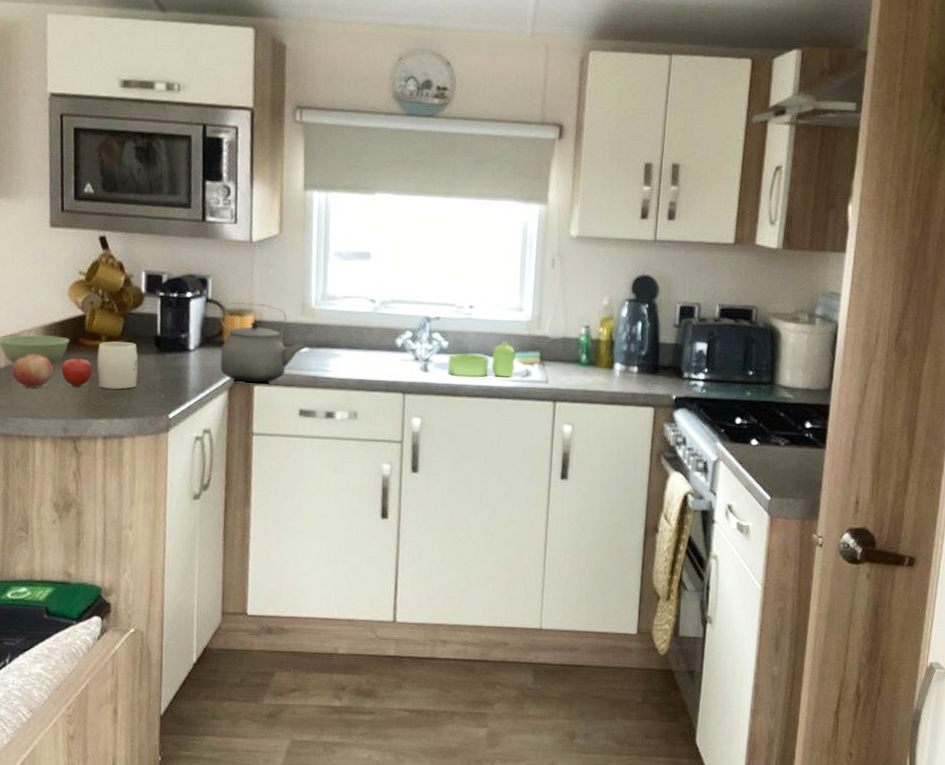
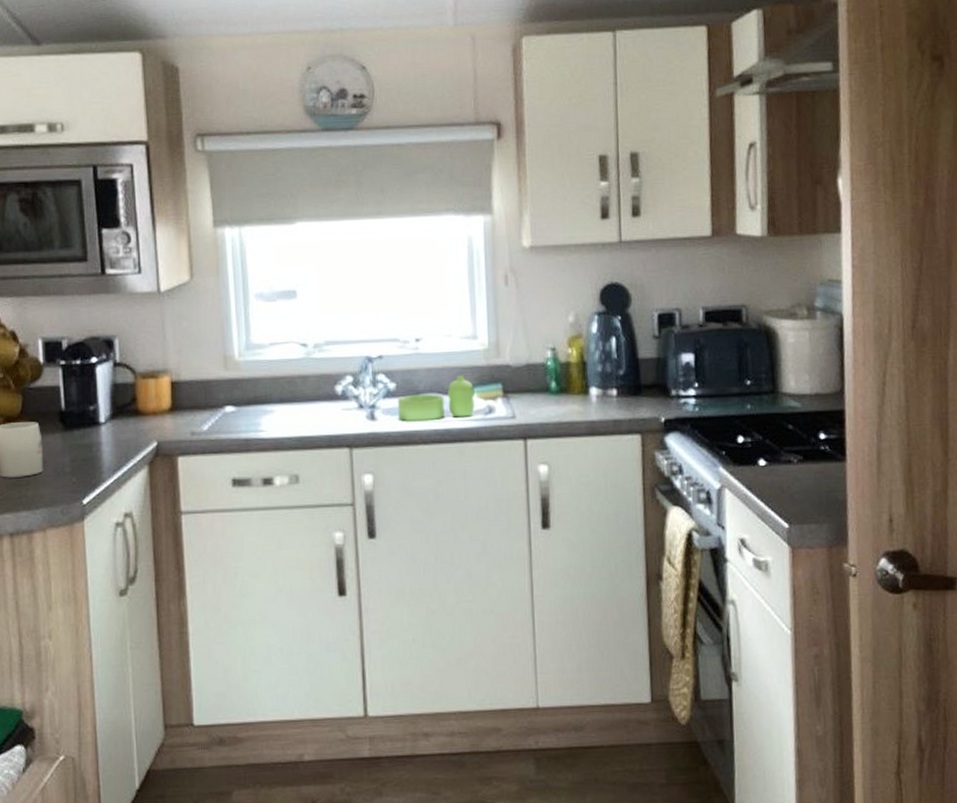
tea kettle: present [219,302,307,383] -> none [131,362,234,454]

